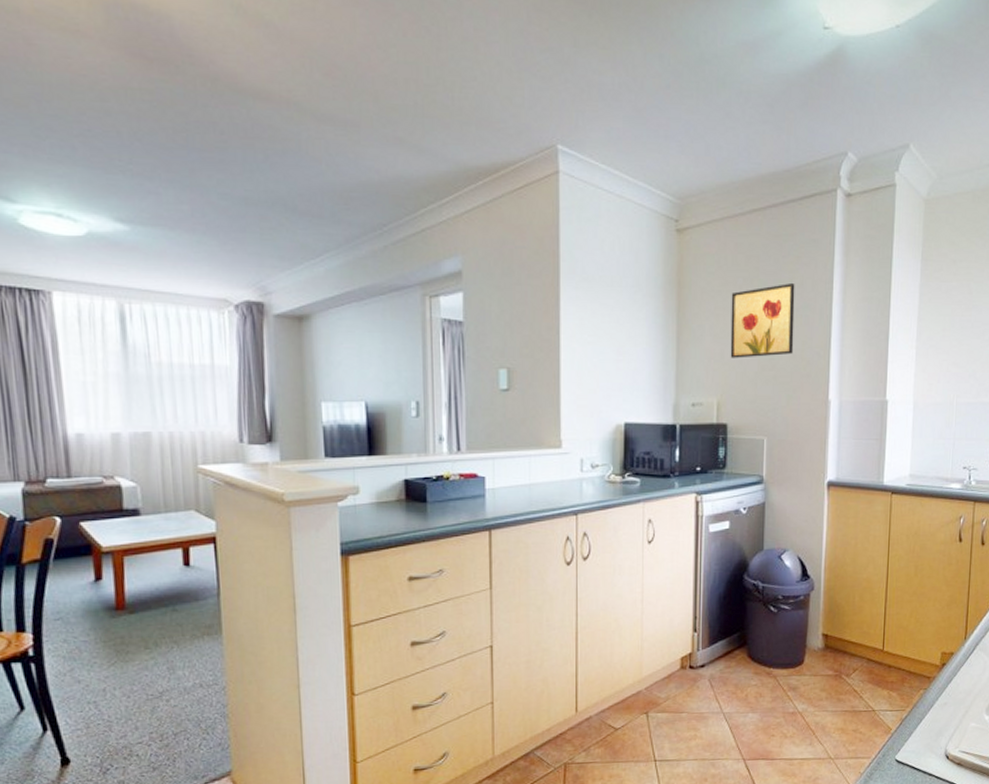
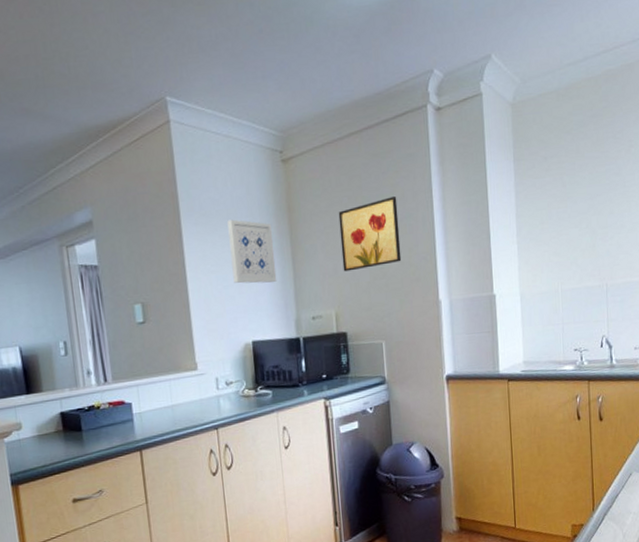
wall art: none [611,287,659,362] -> present [227,219,277,284]

